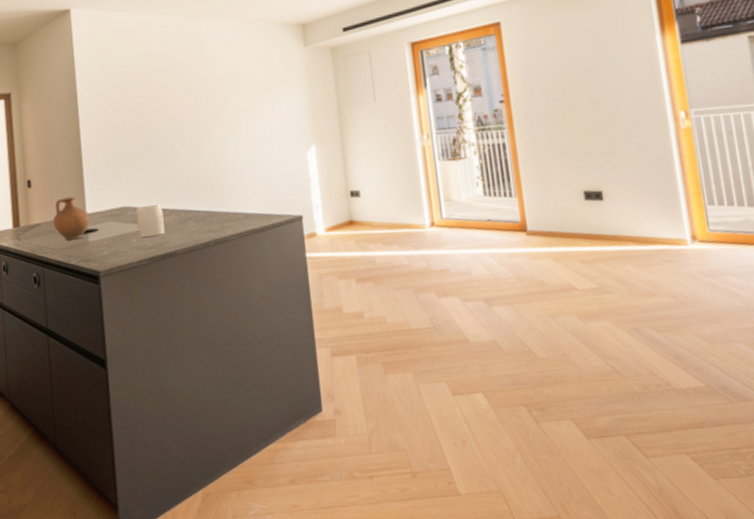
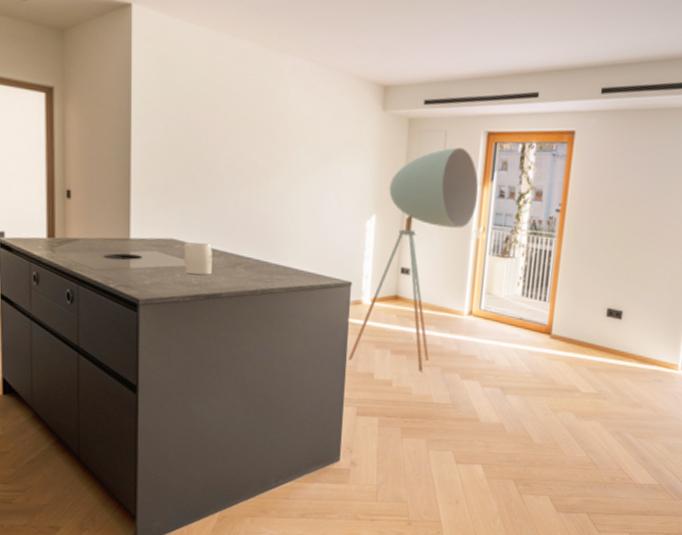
ceramic jug: present [53,197,90,241] -> none [93,216,134,263]
floor lamp: none [312,63,415,297] -> present [348,147,479,372]

